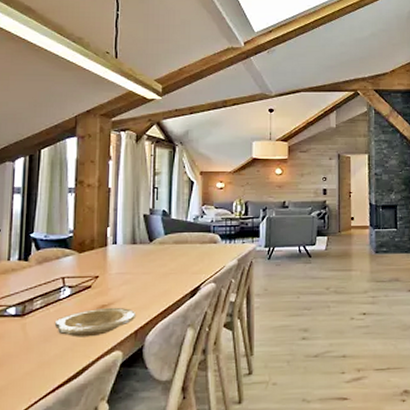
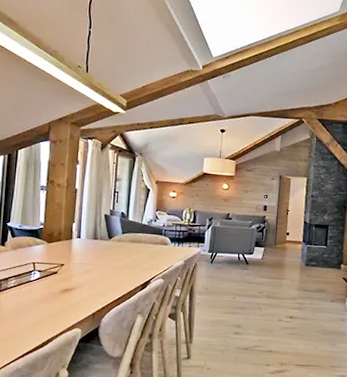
plate: present [54,307,137,337] -> none [25,291,95,315]

